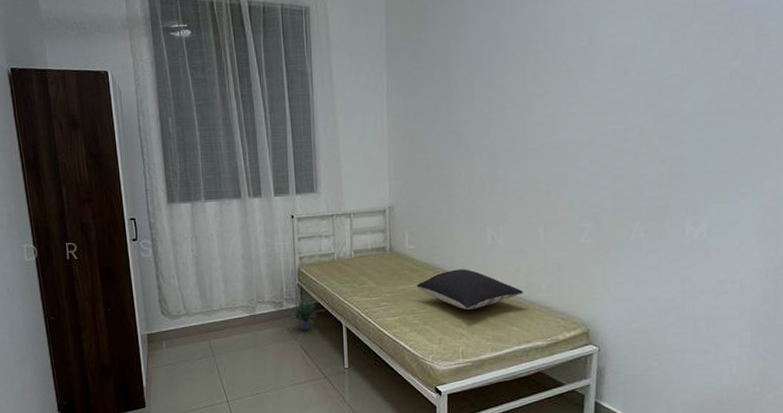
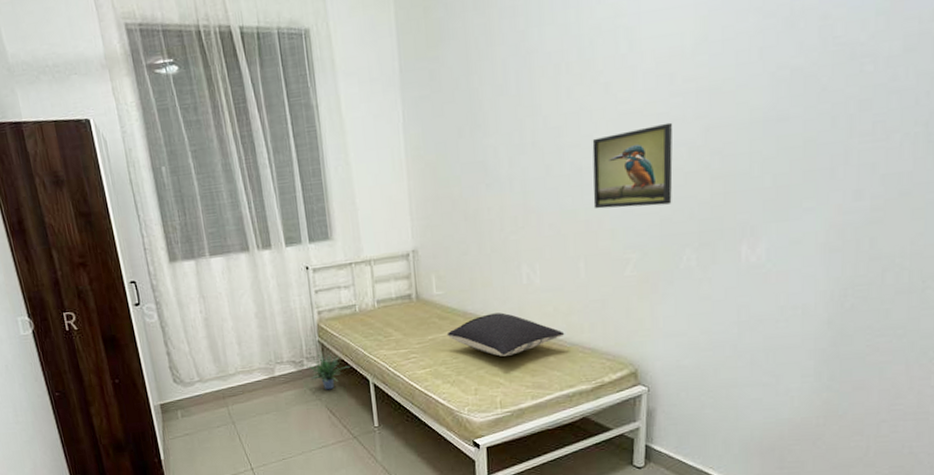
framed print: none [553,109,626,182] -> present [592,122,673,209]

